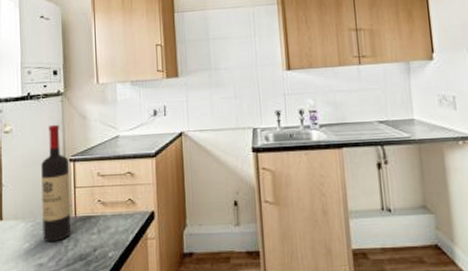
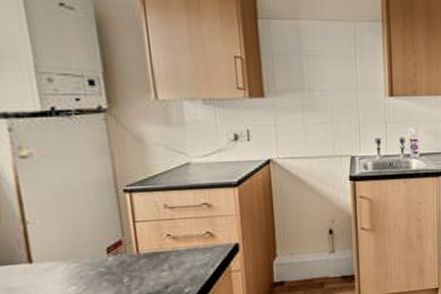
wine bottle: present [41,124,72,243] -> none [82,148,134,284]

